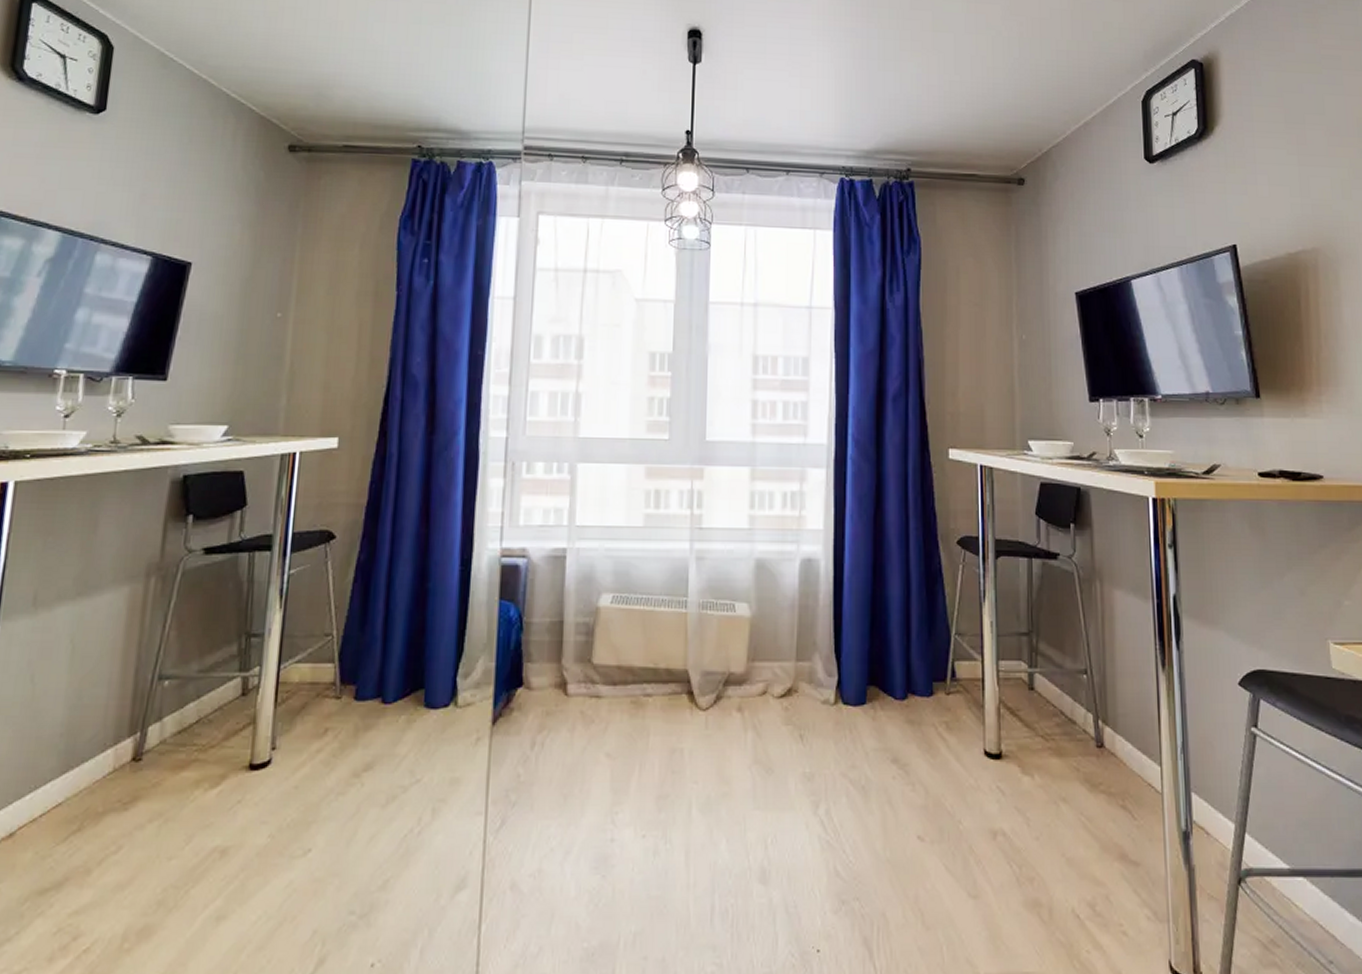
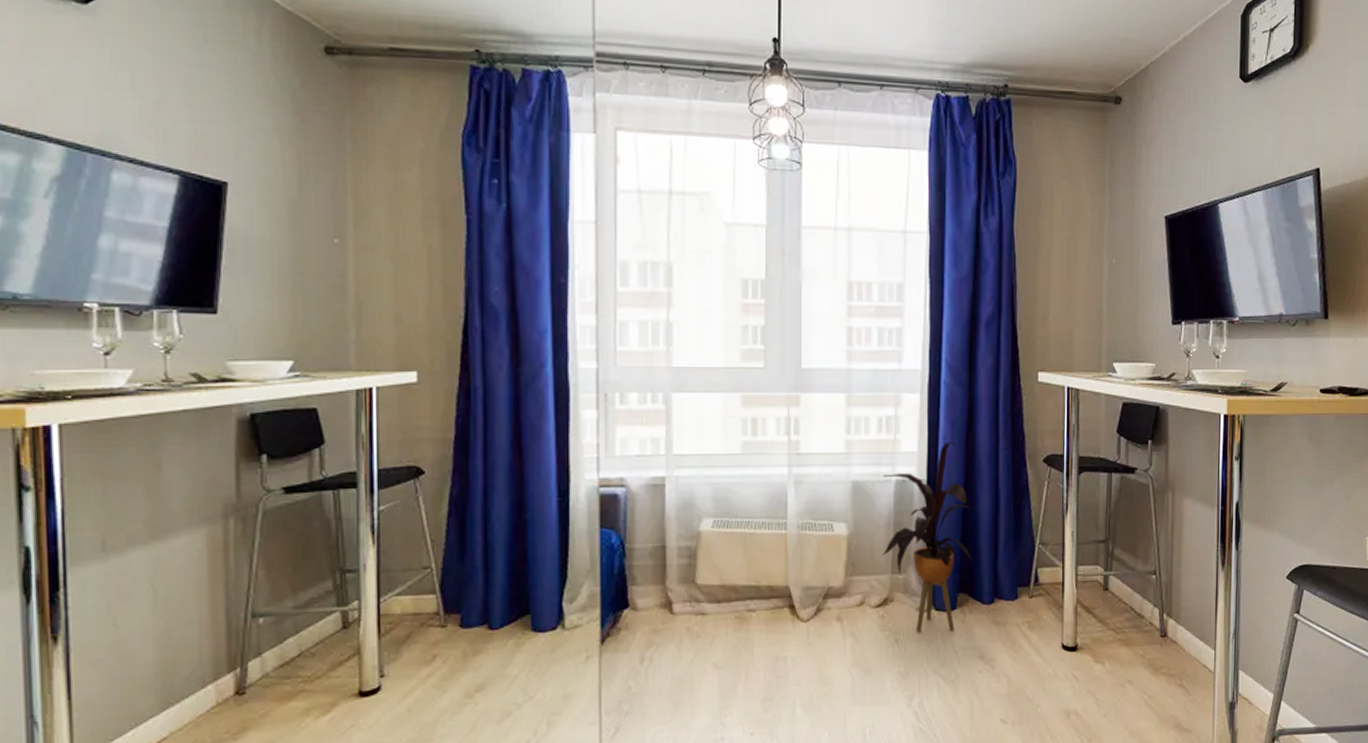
house plant: none [786,519,883,729] -> present [882,441,972,633]

